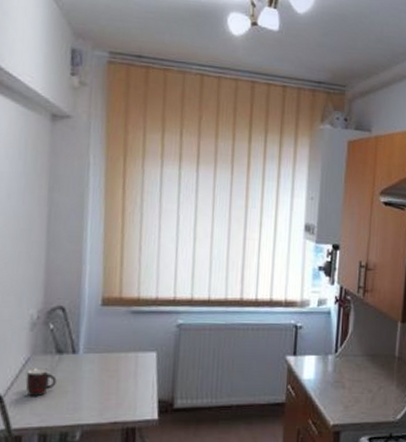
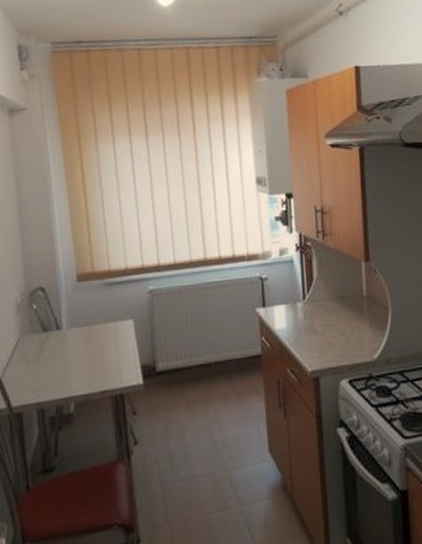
mug: present [25,368,57,397] -> none [18,347,46,375]

